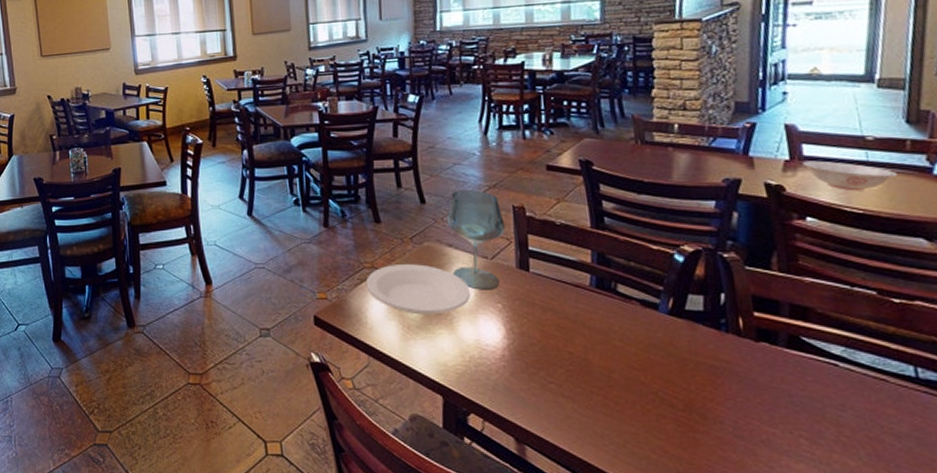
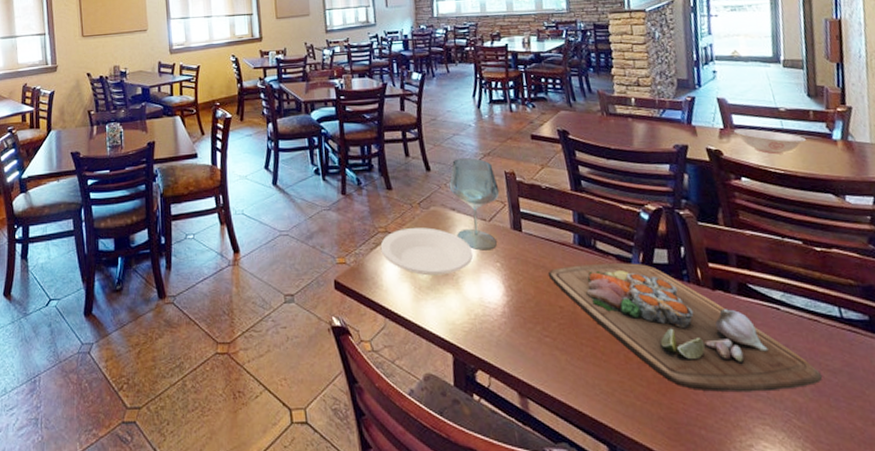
food platter: none [558,309,884,453] -> present [549,263,823,393]

